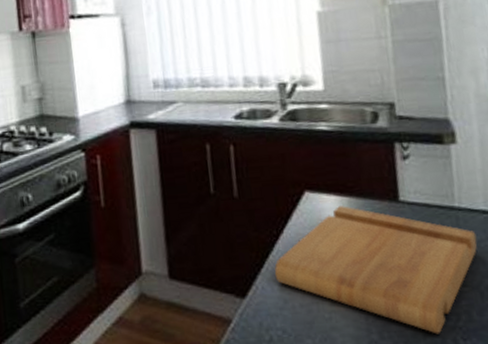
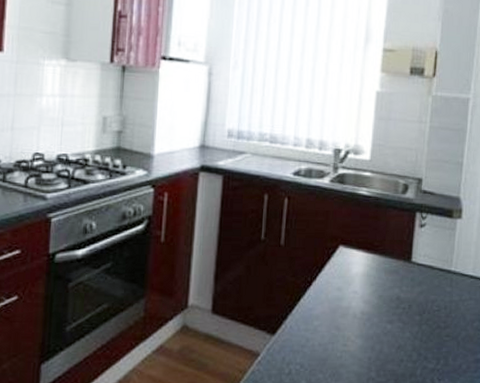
cutting board: present [274,206,478,334] -> none [302,261,463,375]

